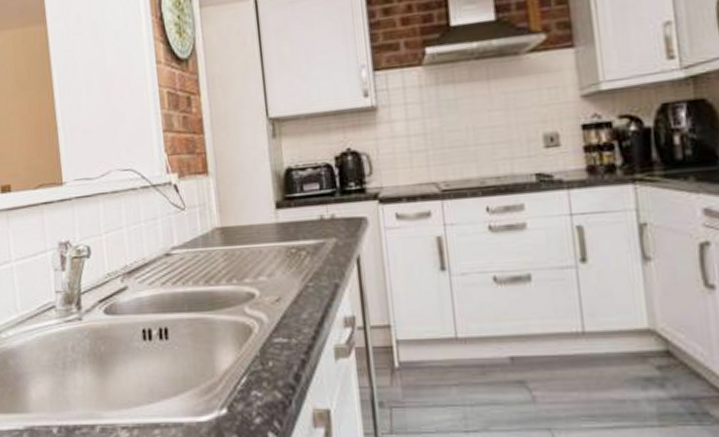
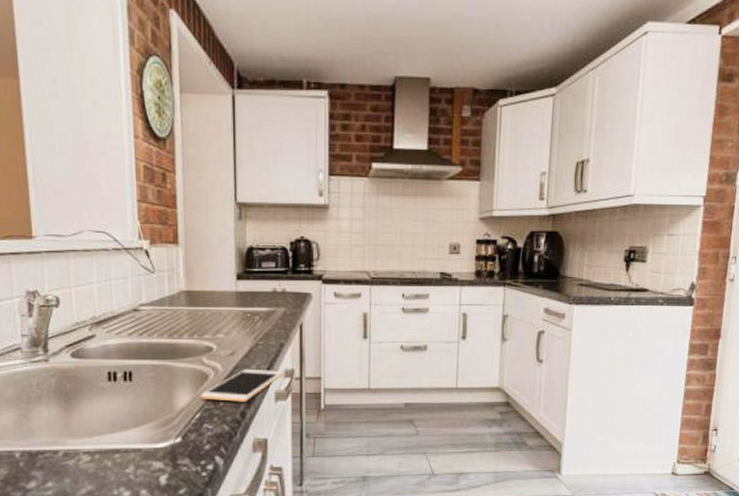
cell phone: none [244,317,343,361] -> present [200,368,284,402]

